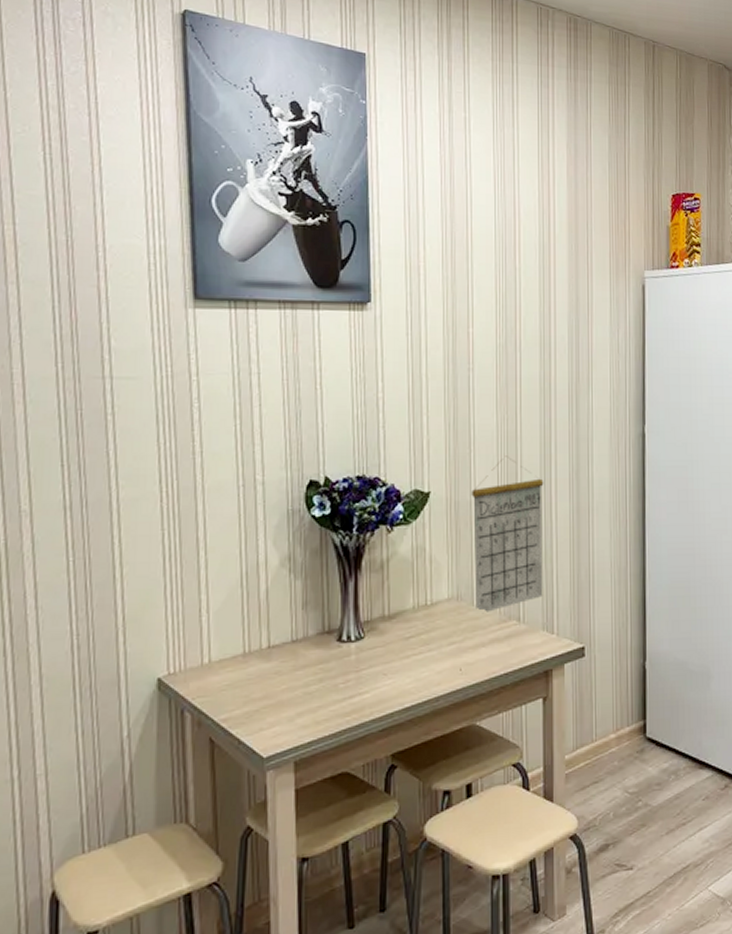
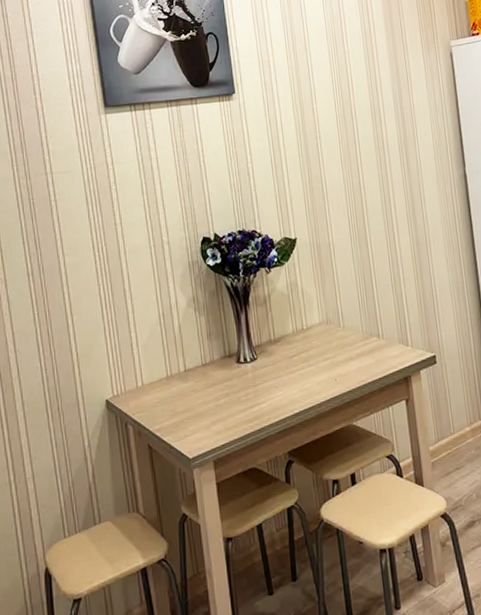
calendar: present [471,455,544,614] -> none [329,203,396,334]

